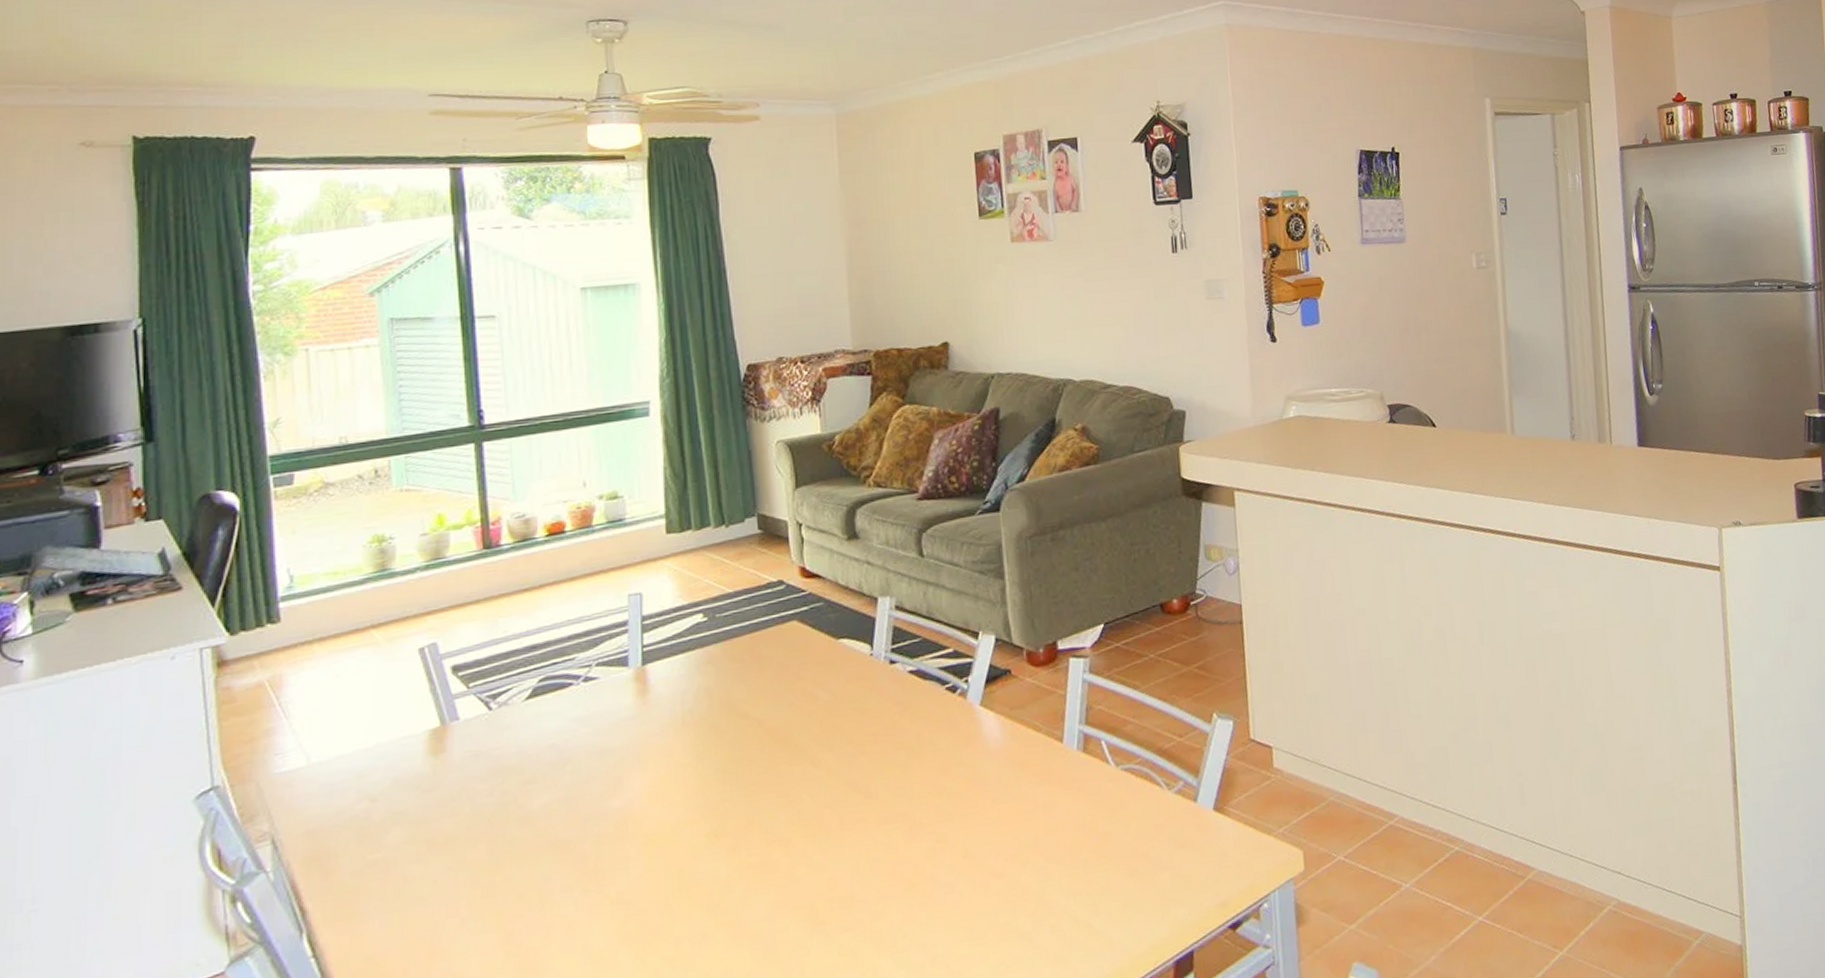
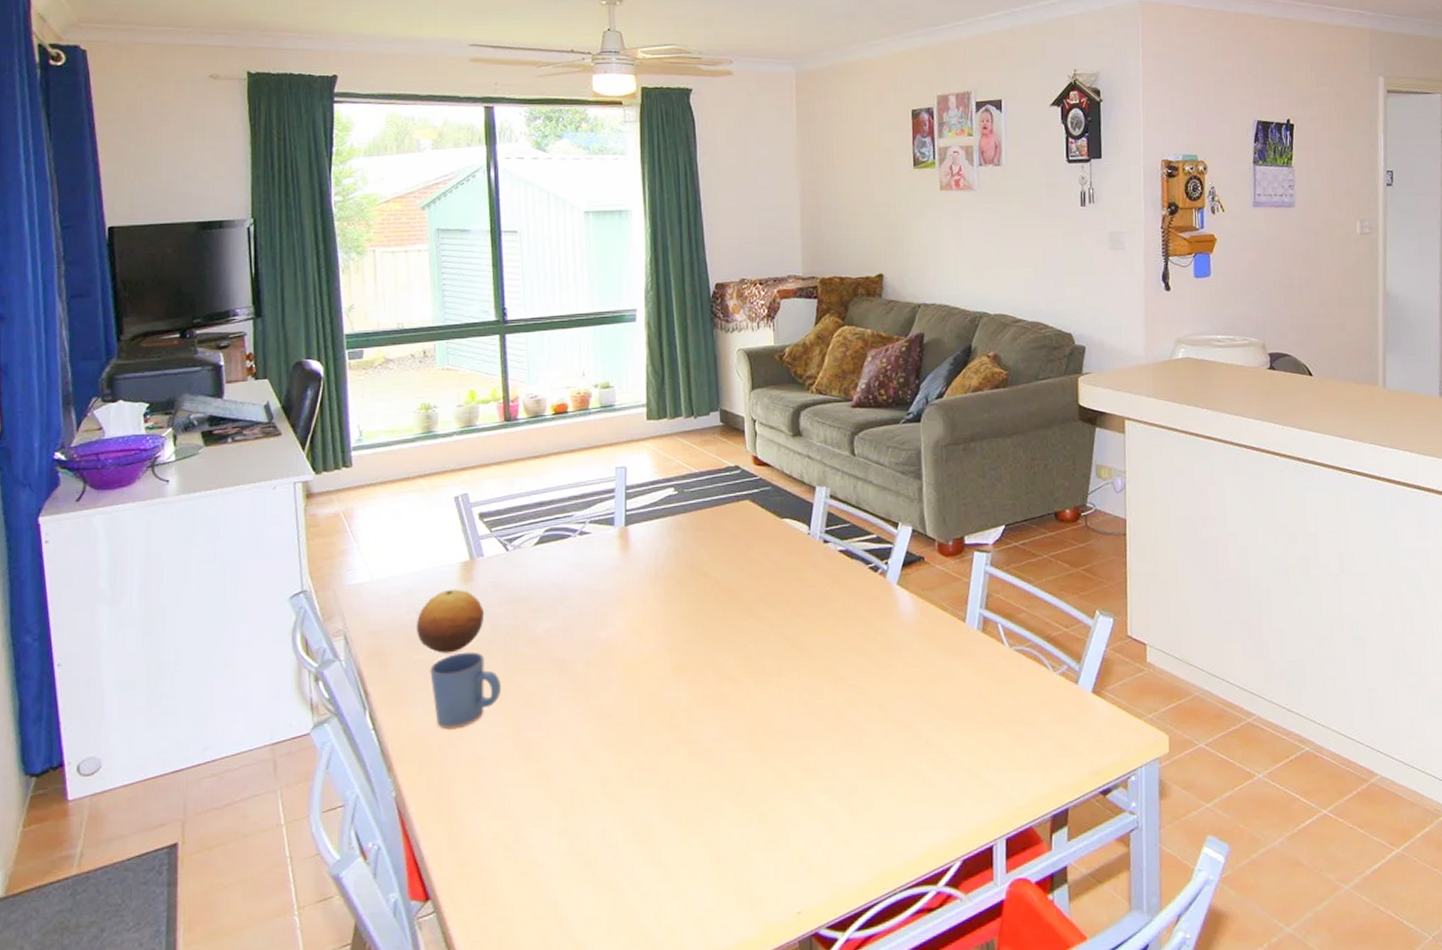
fruit: none [369,764,462,849] -> present [416,589,485,653]
mug: none [390,842,485,945] -> present [430,652,501,730]

